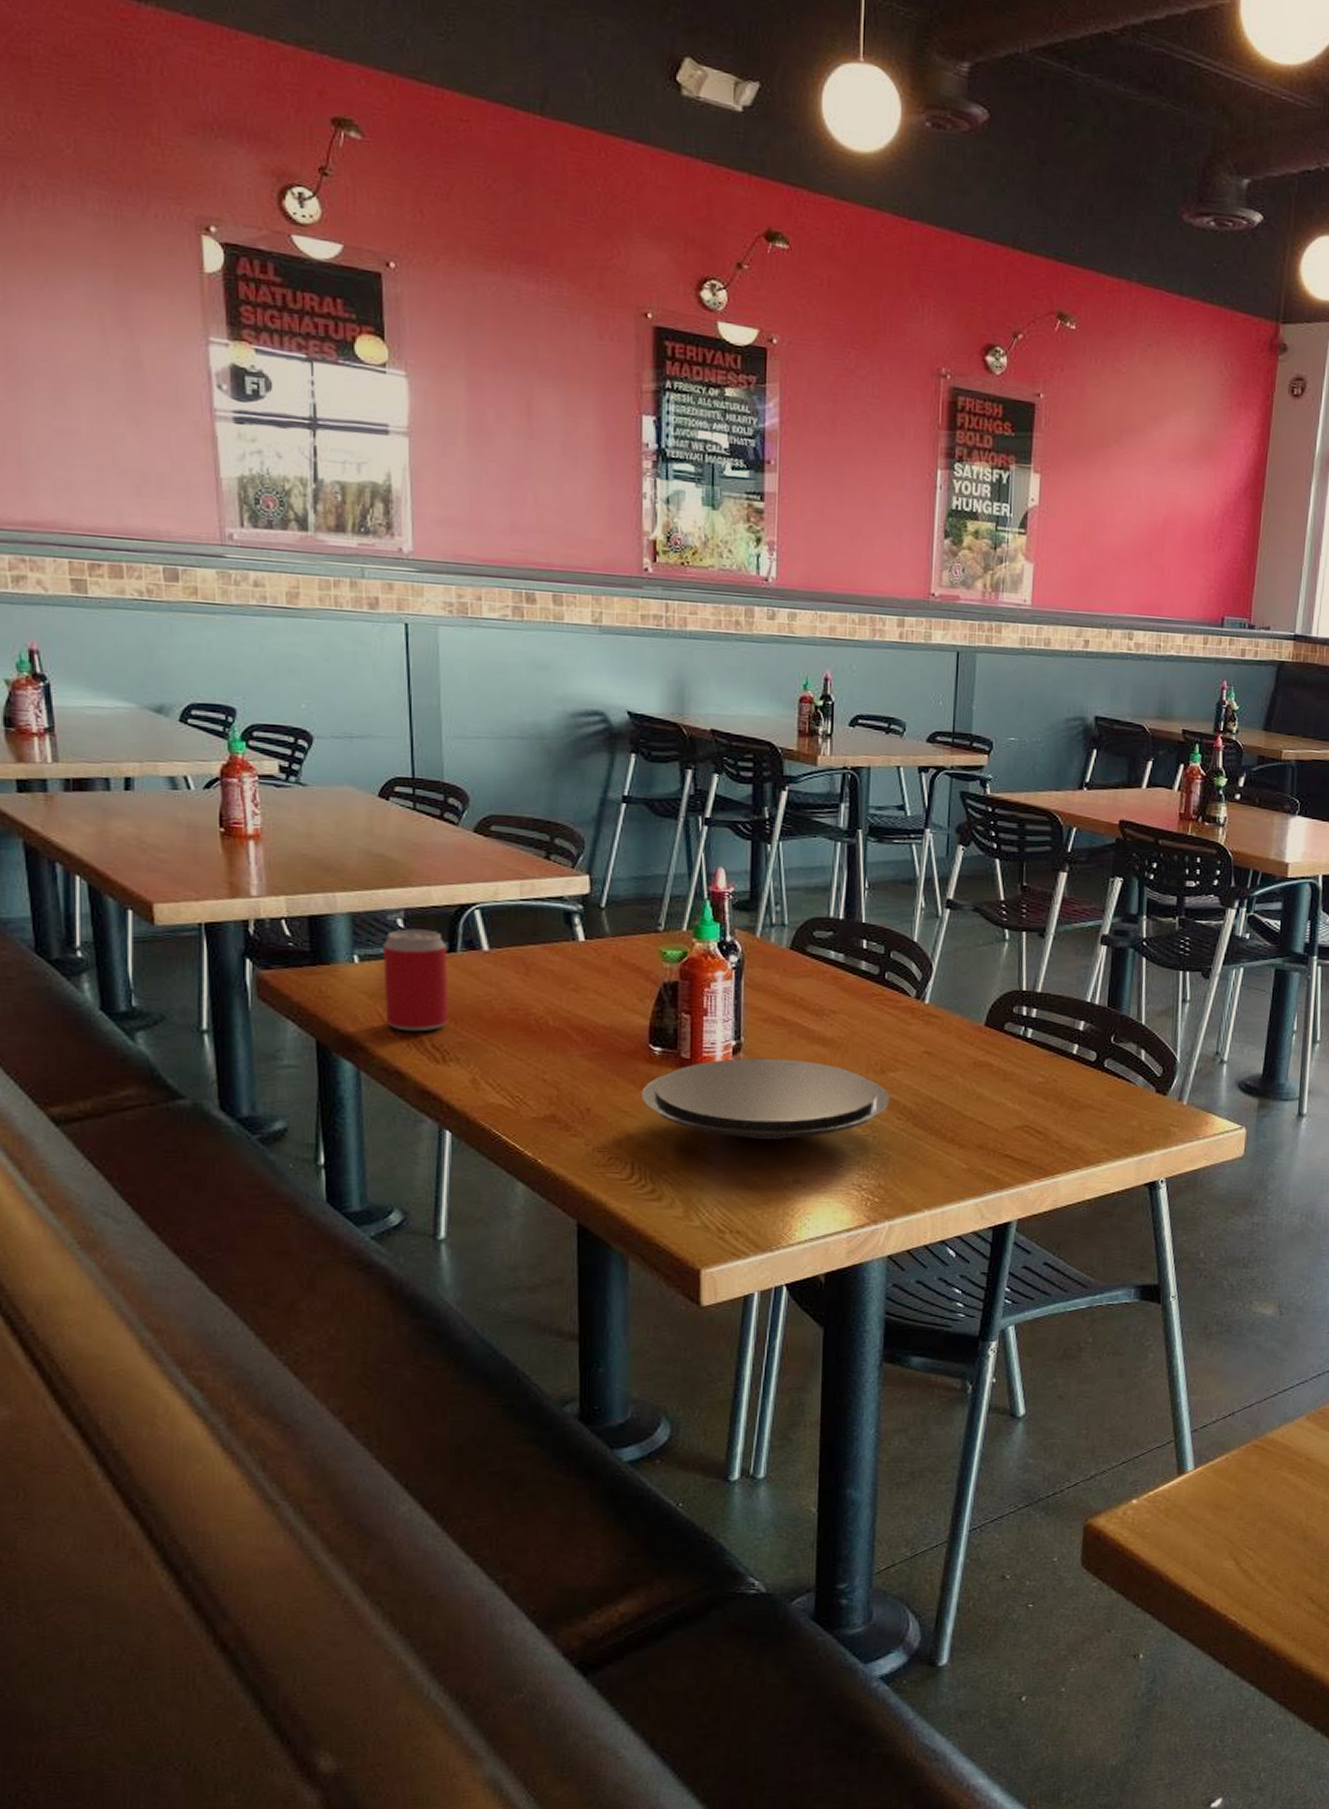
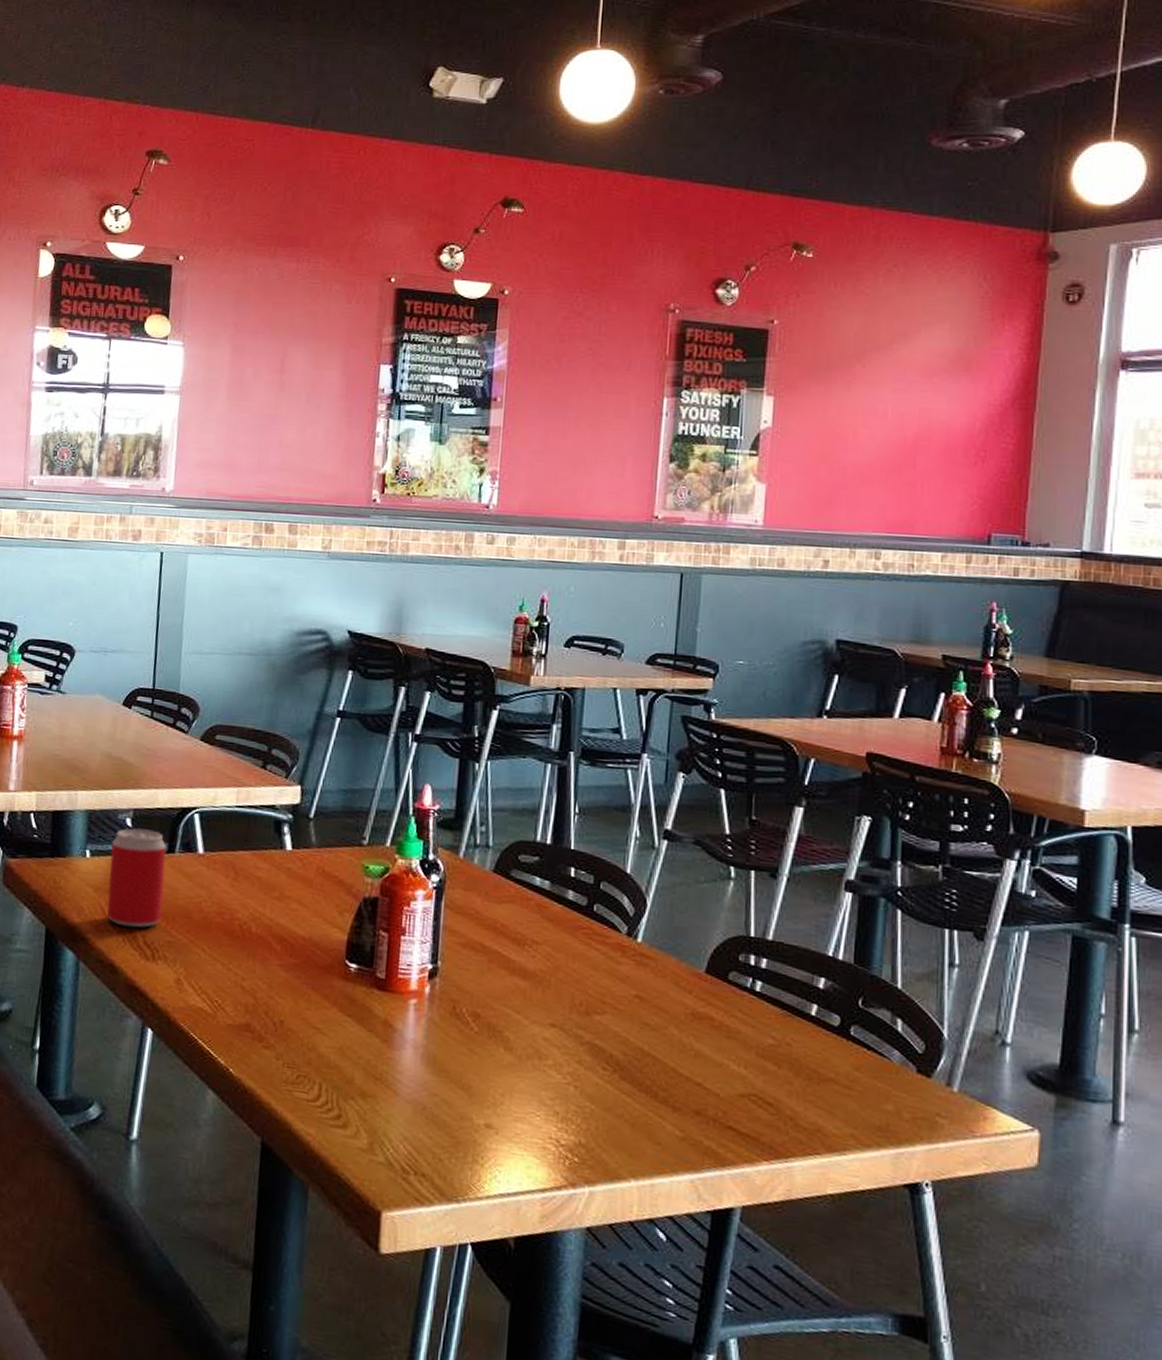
plate: present [642,1057,890,1139] -> none [334,983,595,1078]

